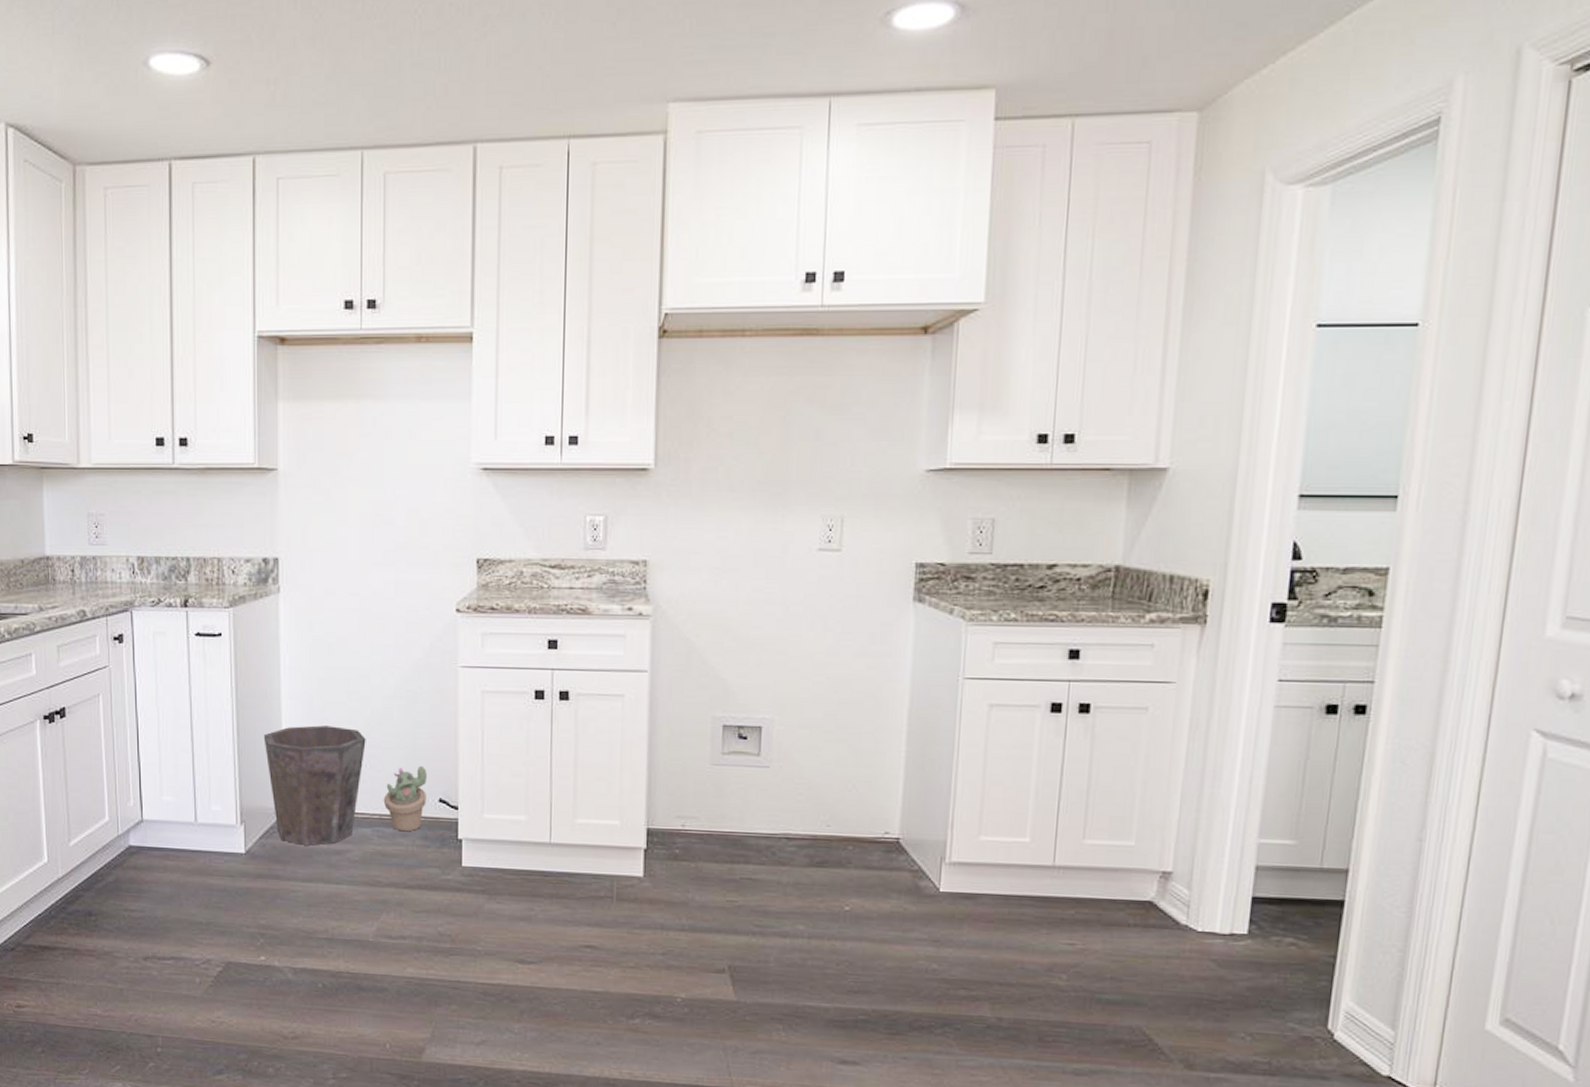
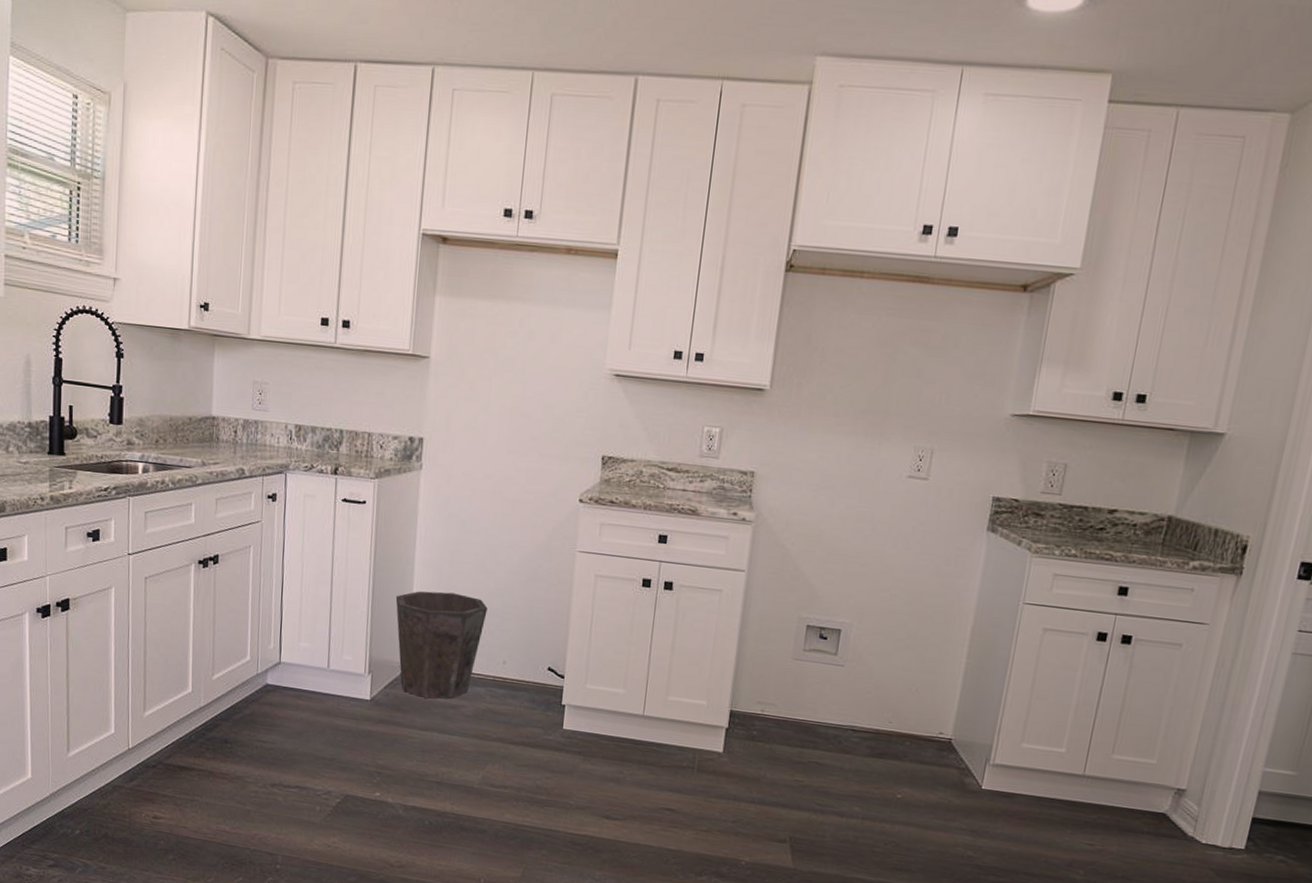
decorative plant: present [383,765,427,832] -> none [498,636,539,694]

